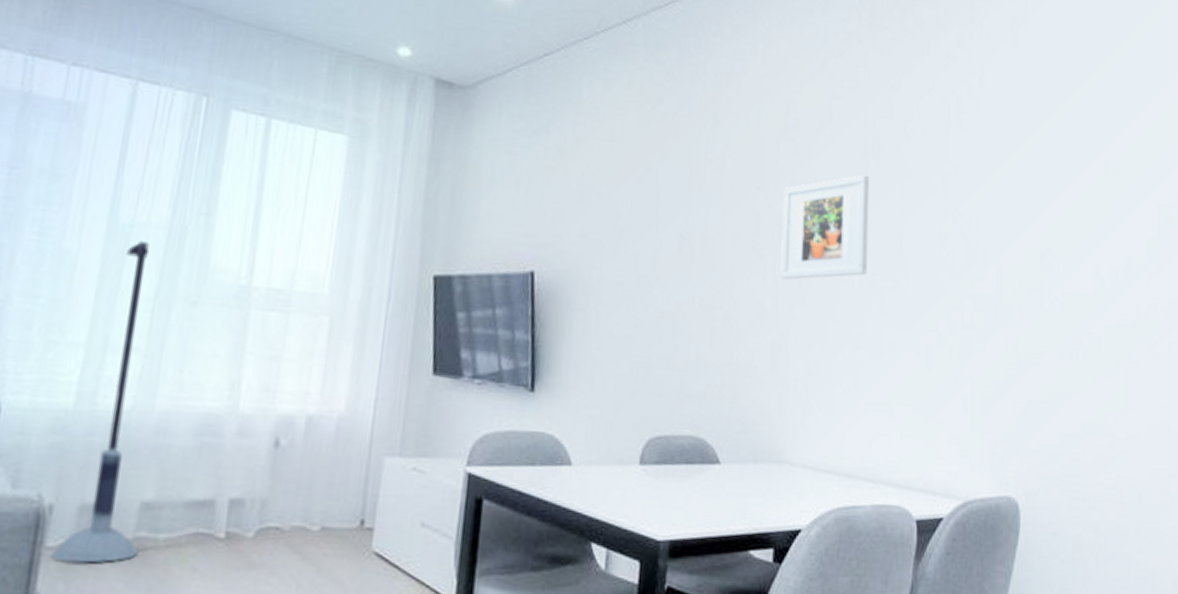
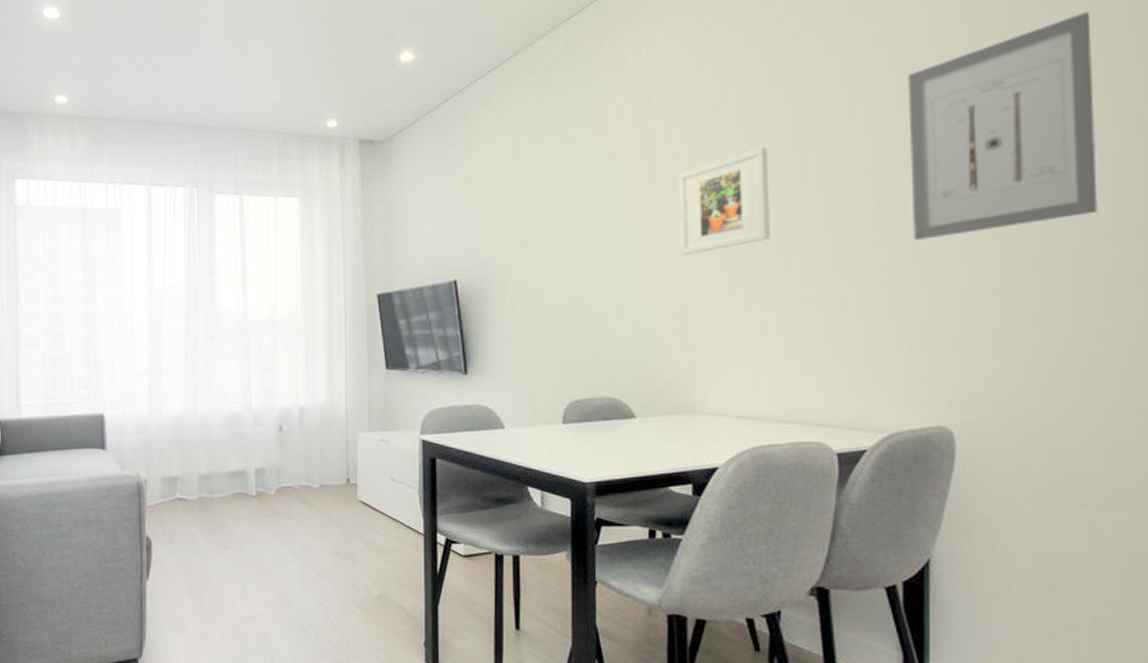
floor lamp: present [51,241,150,564] -> none [151,298,203,515]
wall art: none [991,103,1136,297] -> present [907,12,1098,241]

